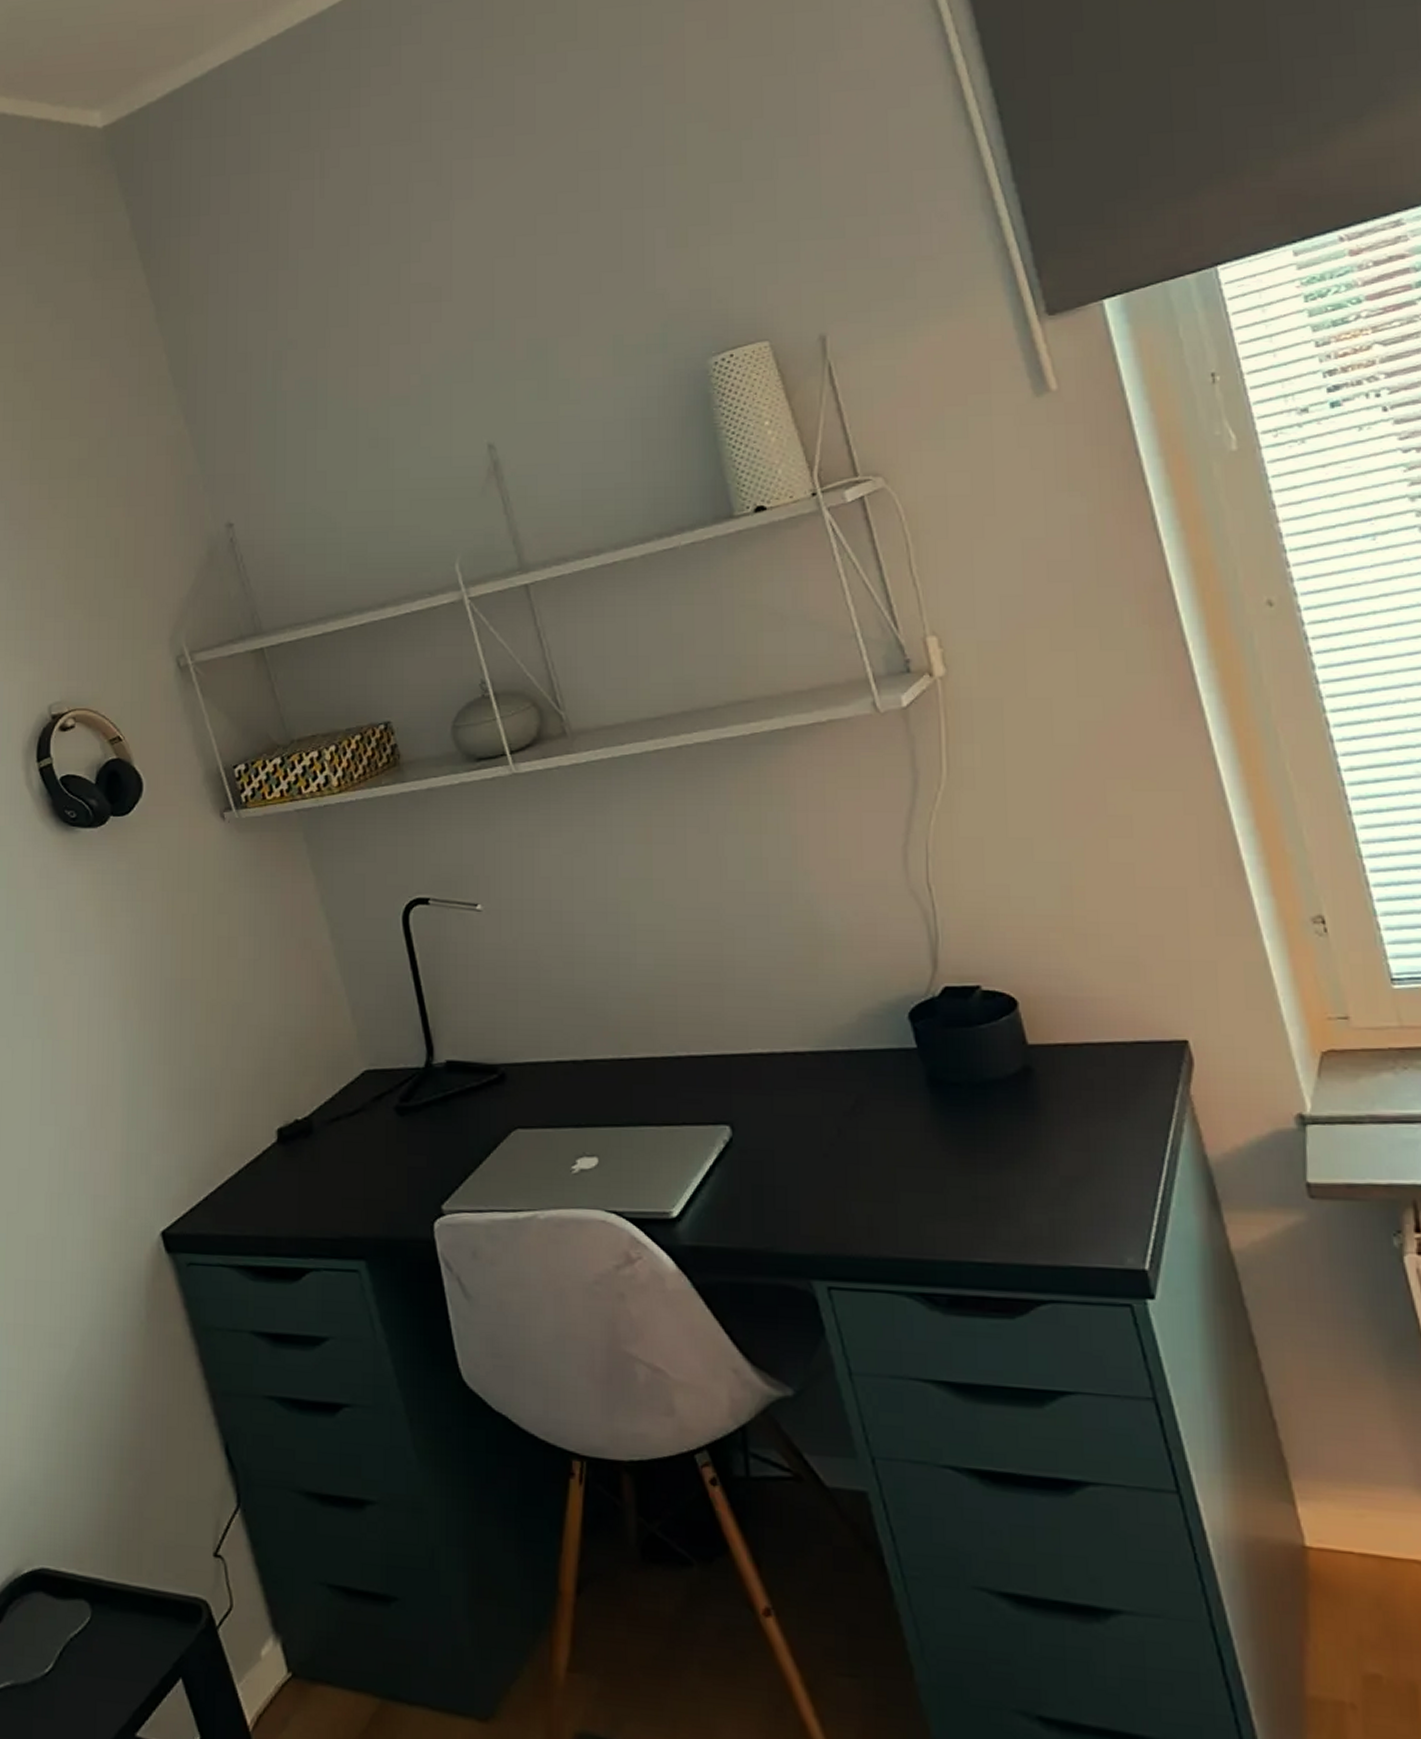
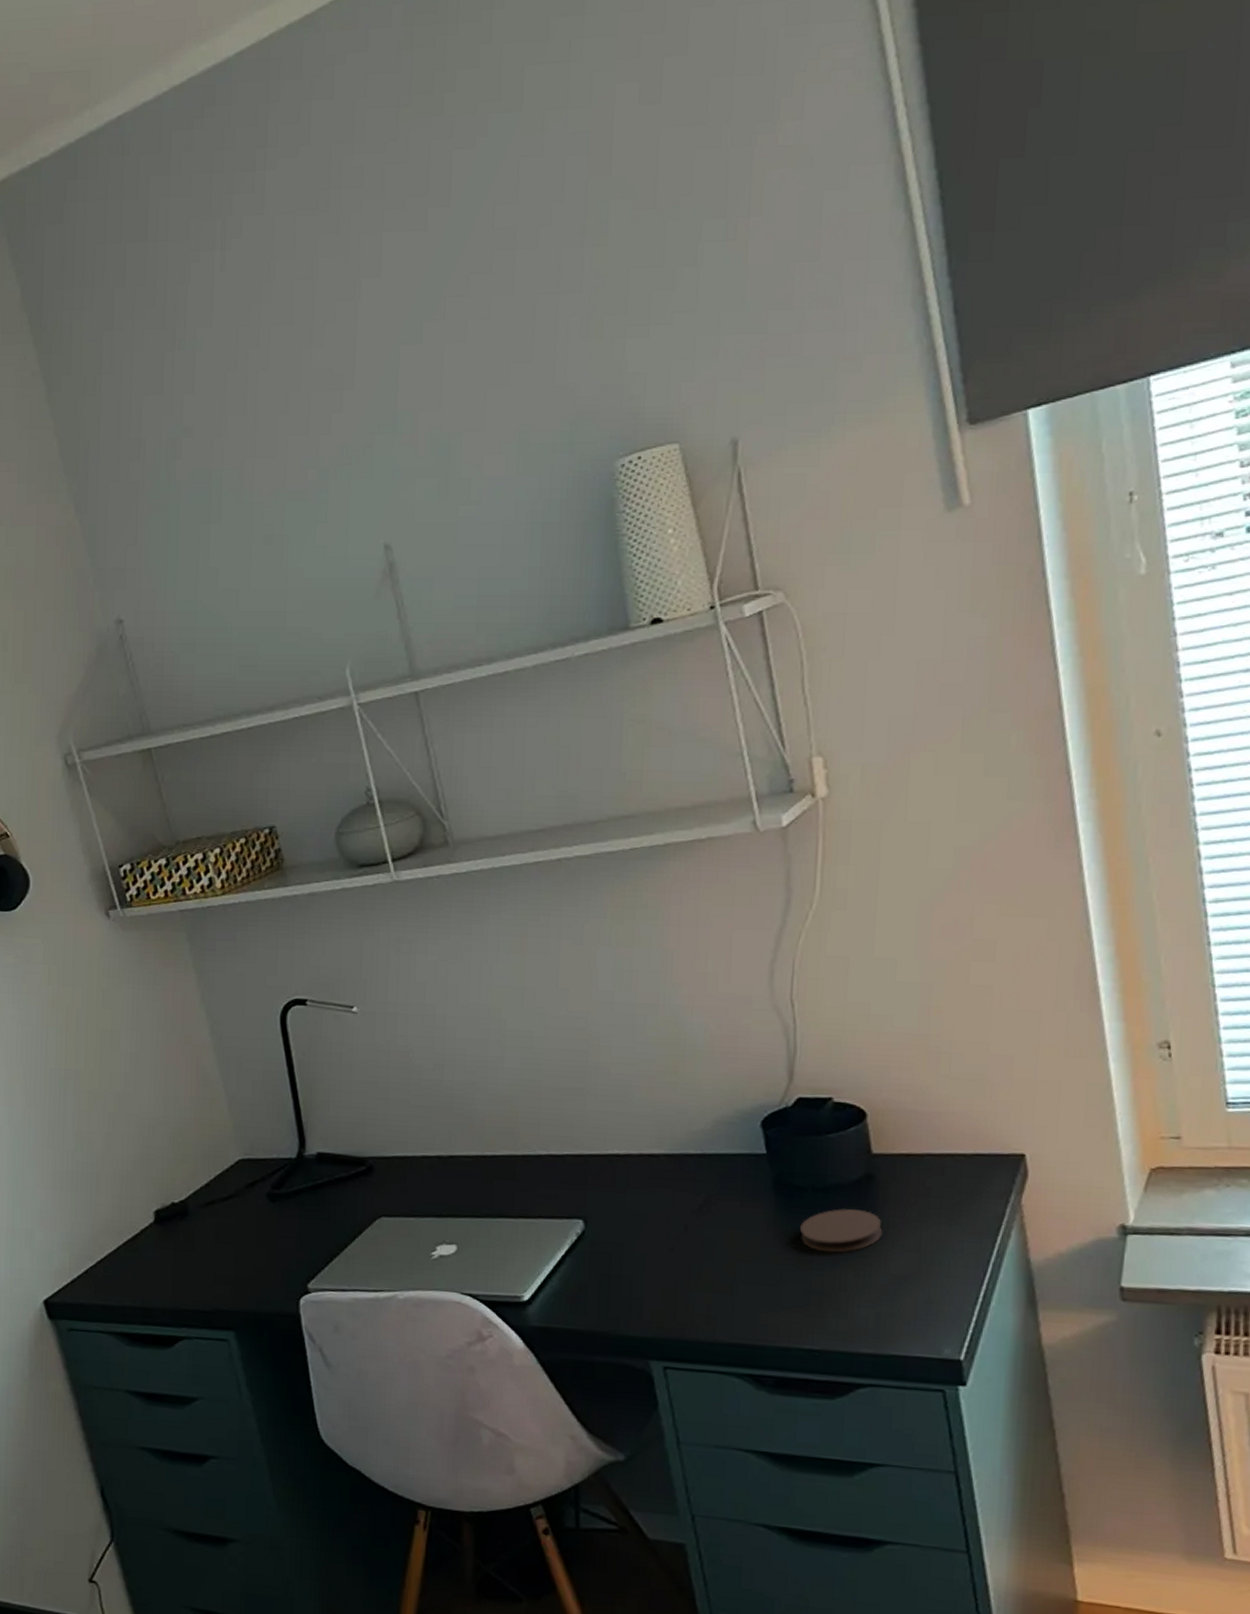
coaster: none [960,1105,1048,1154] -> present [800,1209,883,1253]

